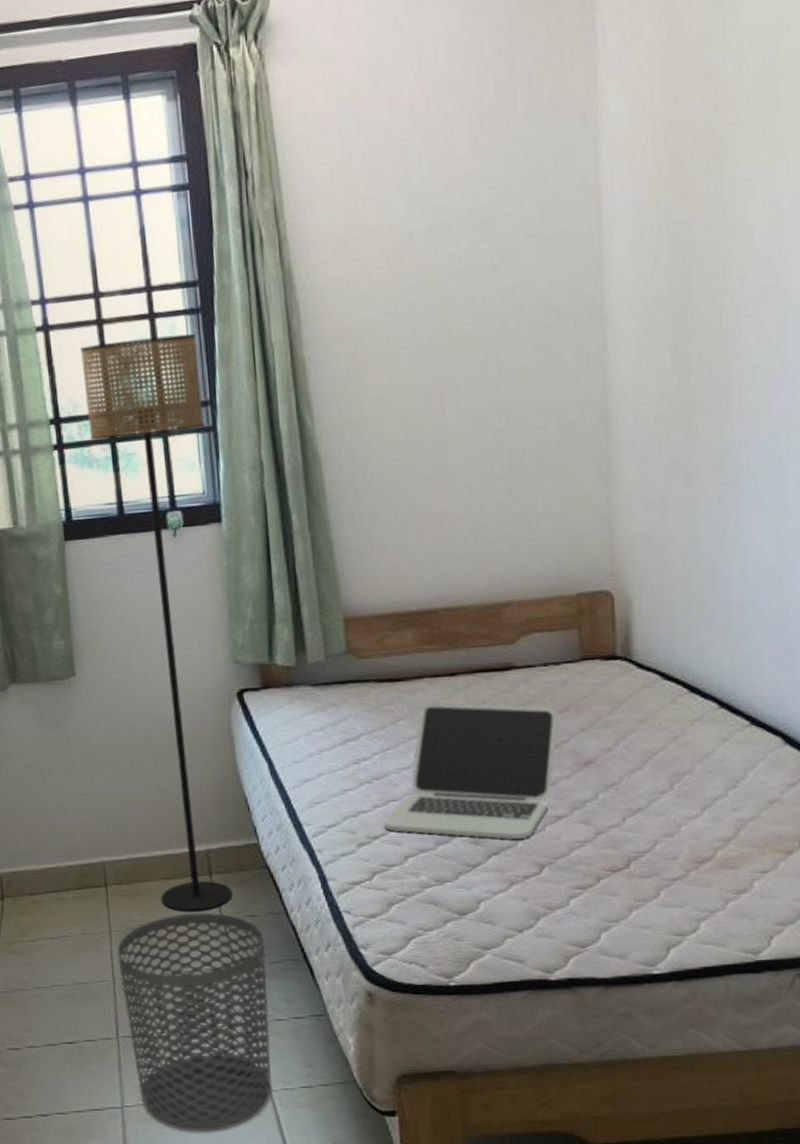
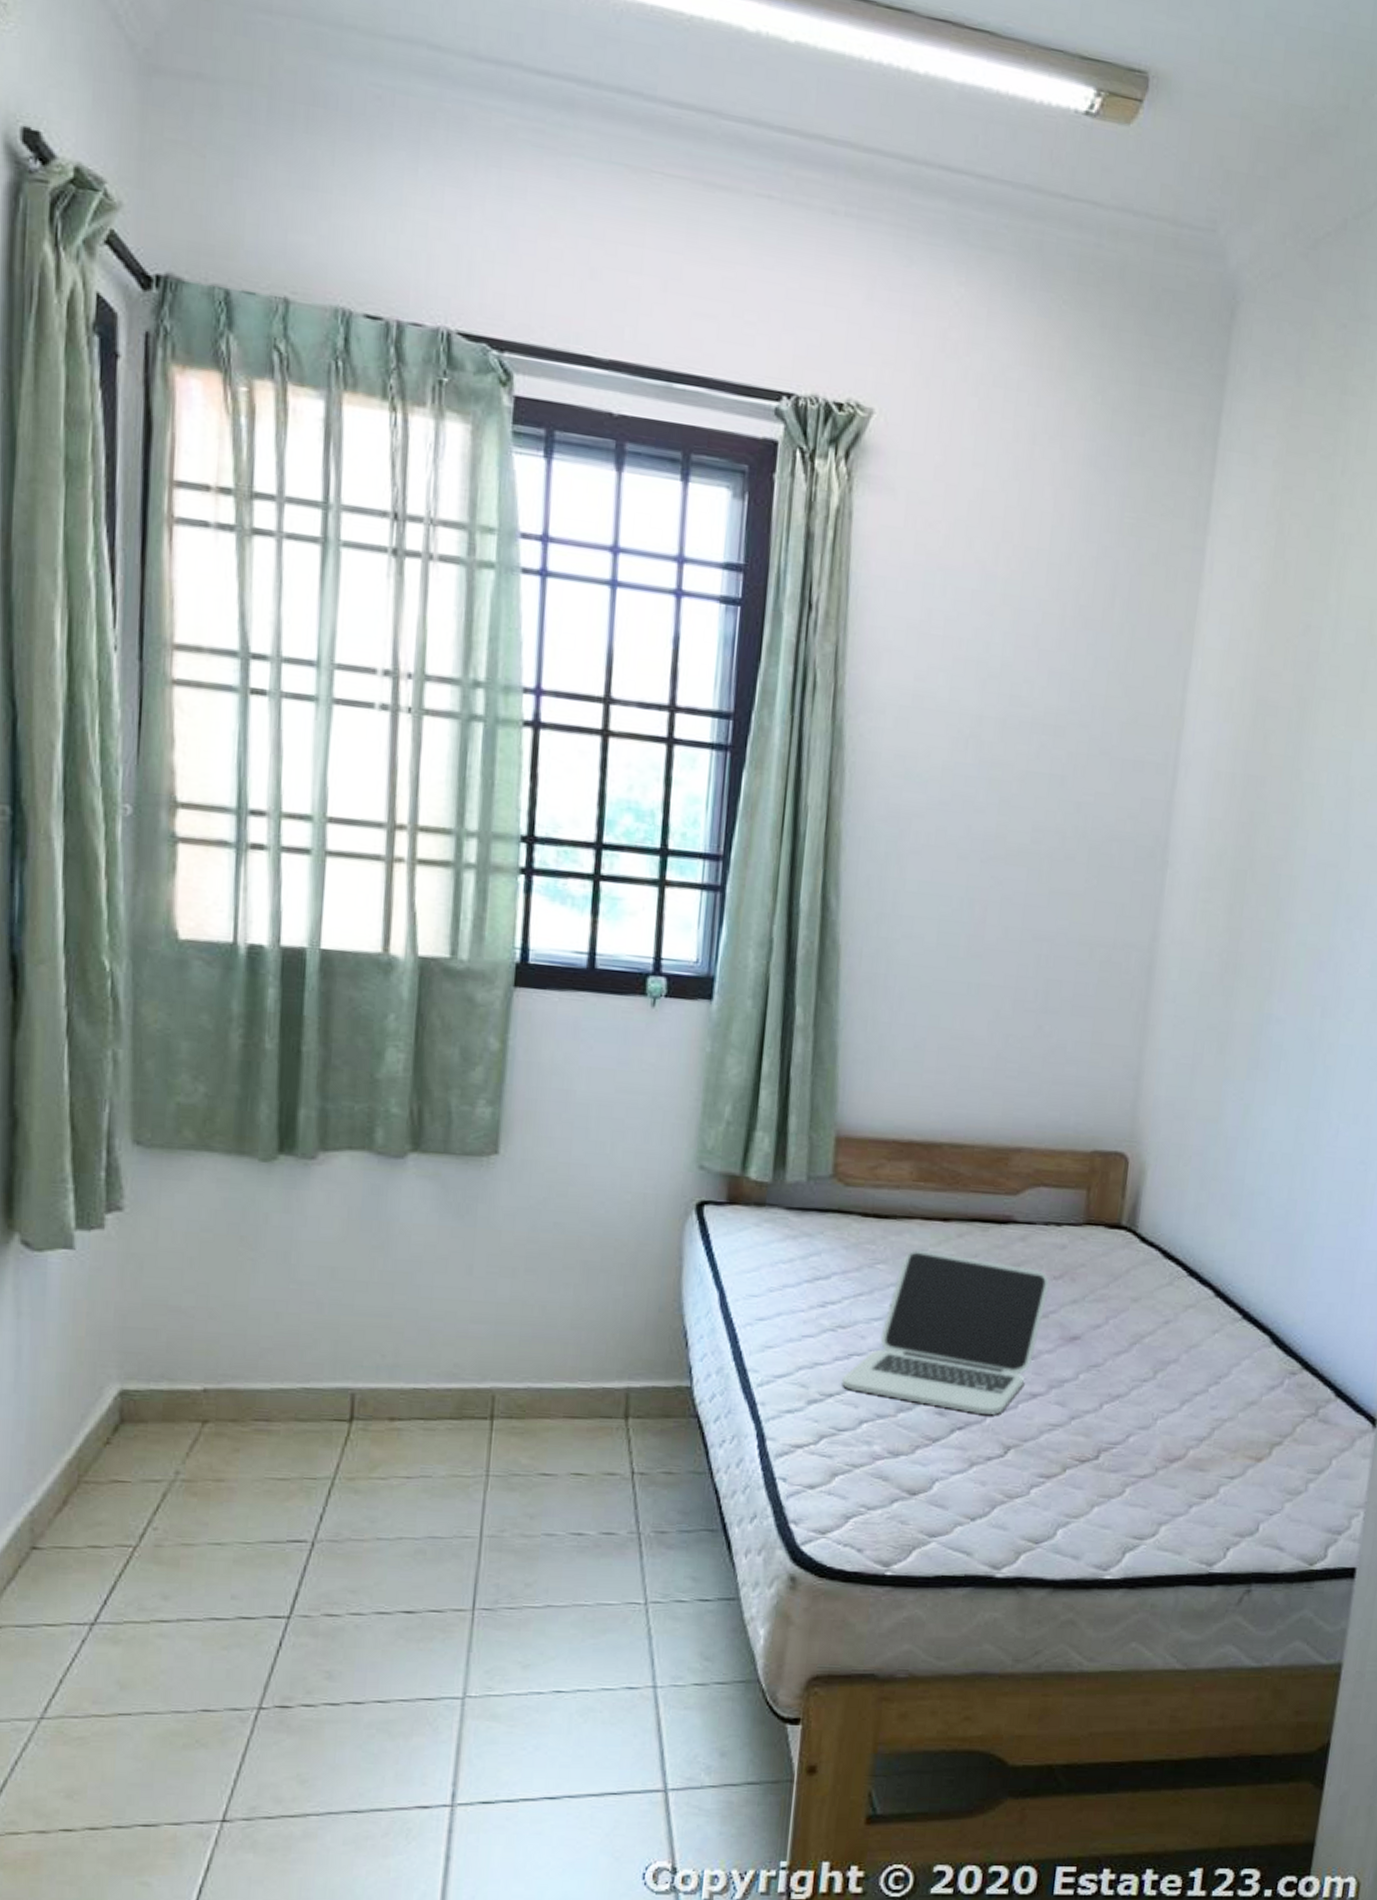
floor lamp: present [80,333,233,912] -> none [559,757,719,1462]
waste bin: present [117,912,272,1132] -> none [489,1462,679,1734]

